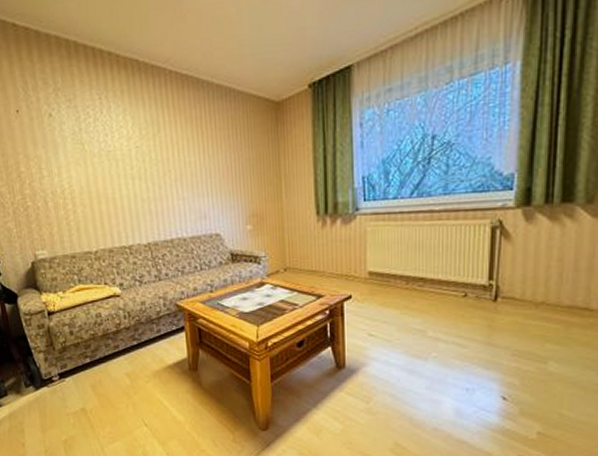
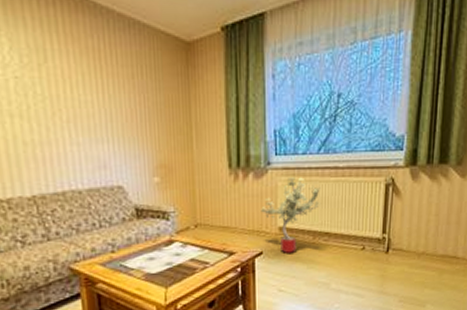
potted tree: none [349,222,414,299] -> present [261,177,320,254]

